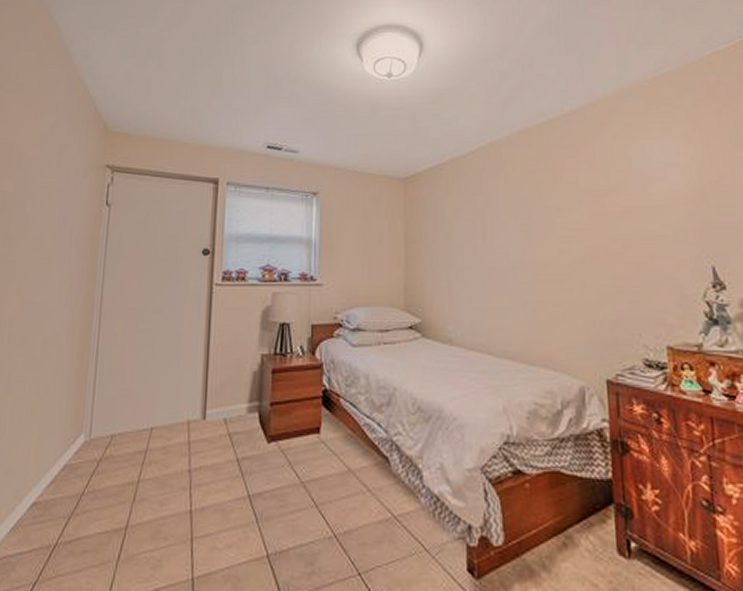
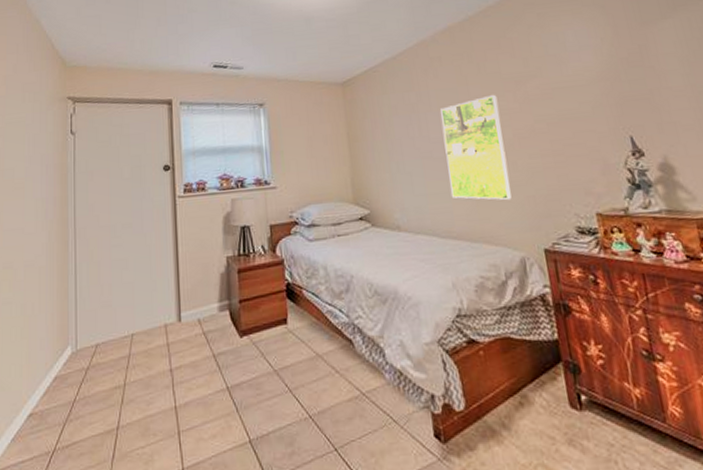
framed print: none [508,206,577,323] -> present [440,94,512,201]

